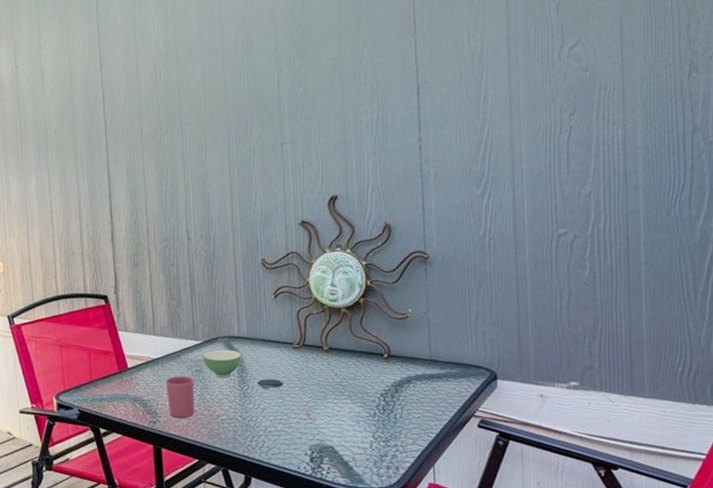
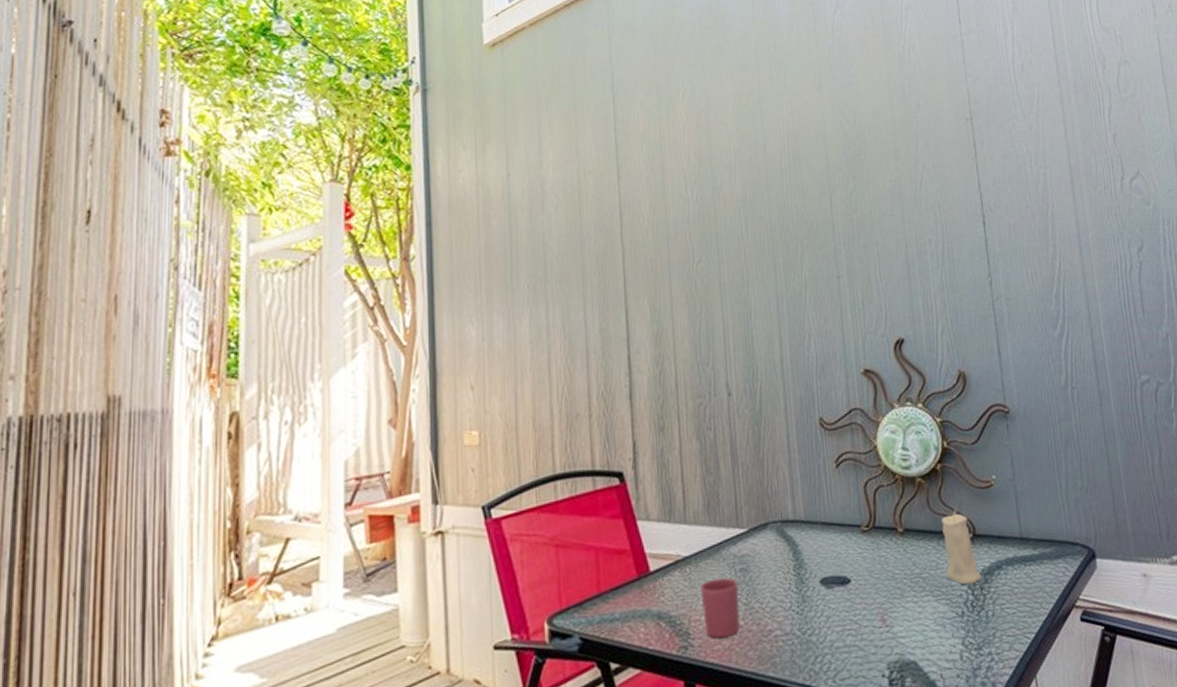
bowl: present [201,349,242,378] -> none [746,538,799,579]
candle: none [361,335,393,393] -> present [941,510,982,585]

